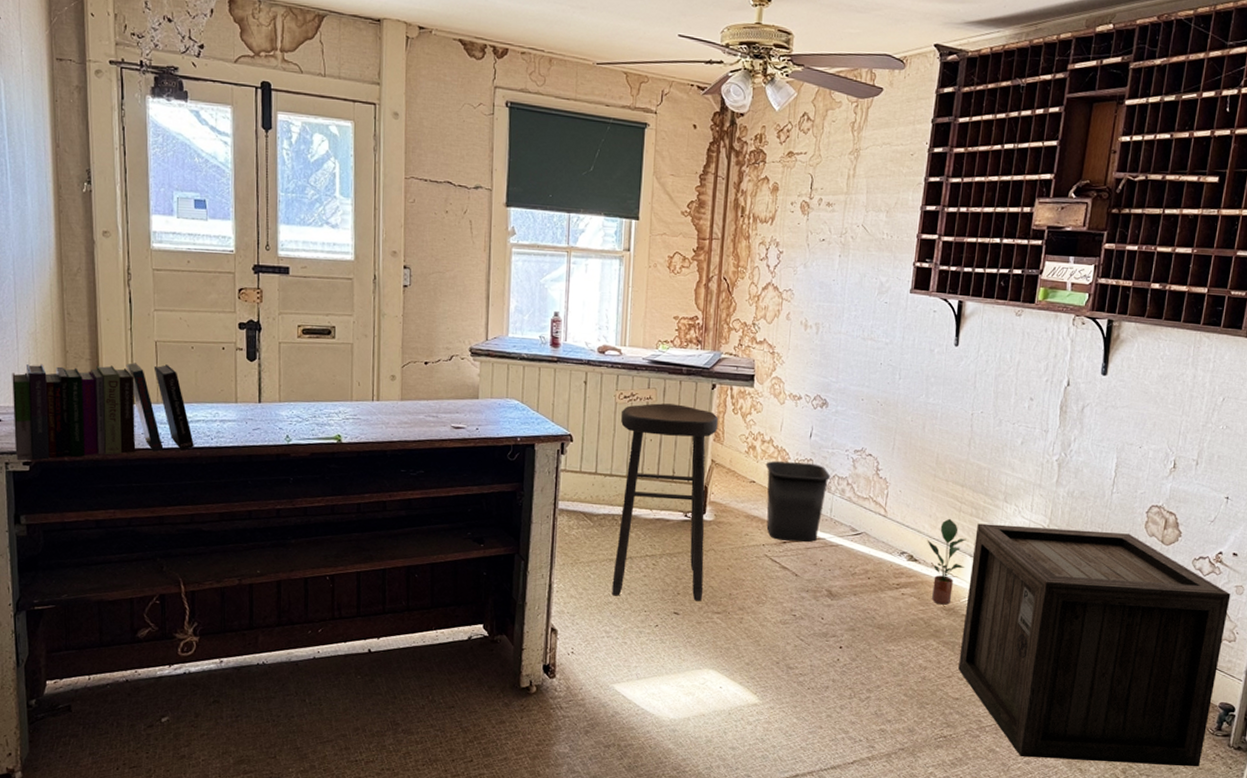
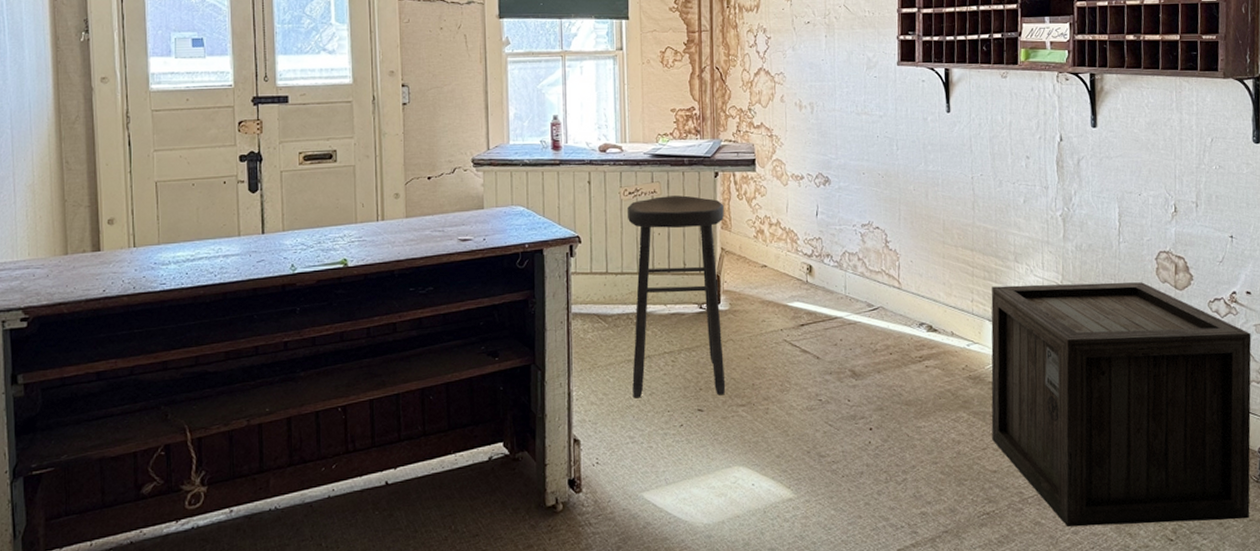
books: present [12,363,194,461] -> none [9,204,197,318]
waste bin: present [765,460,831,542] -> none [775,242,841,323]
potted plant: present [927,518,966,605] -> none [944,284,985,374]

